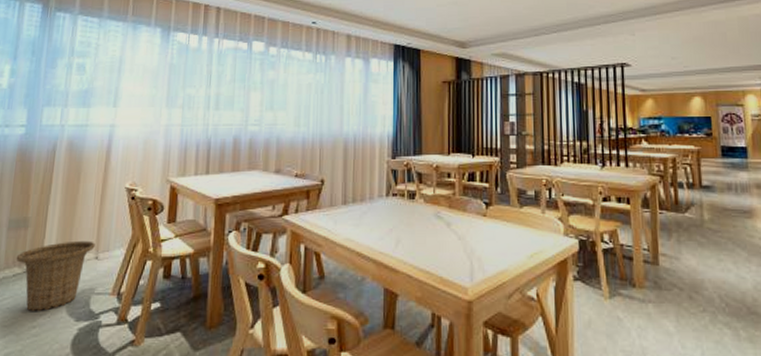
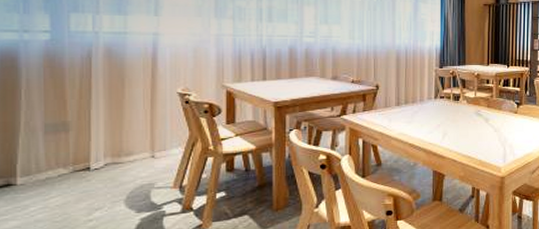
basket: present [16,240,95,311] -> none [59,141,150,207]

